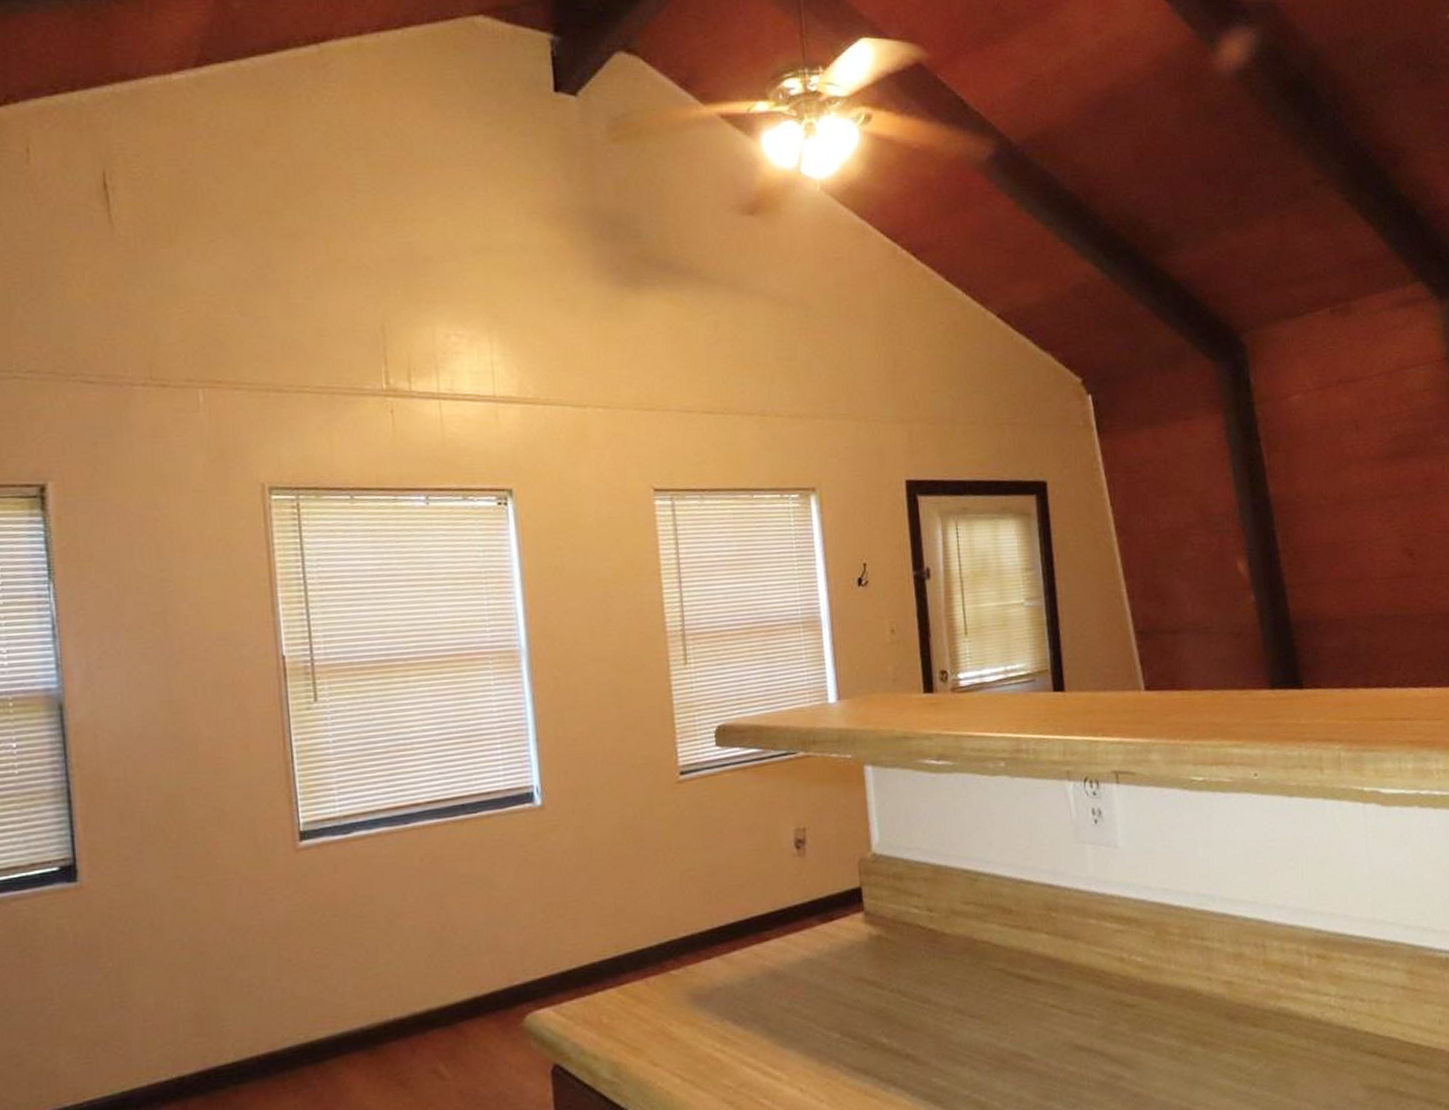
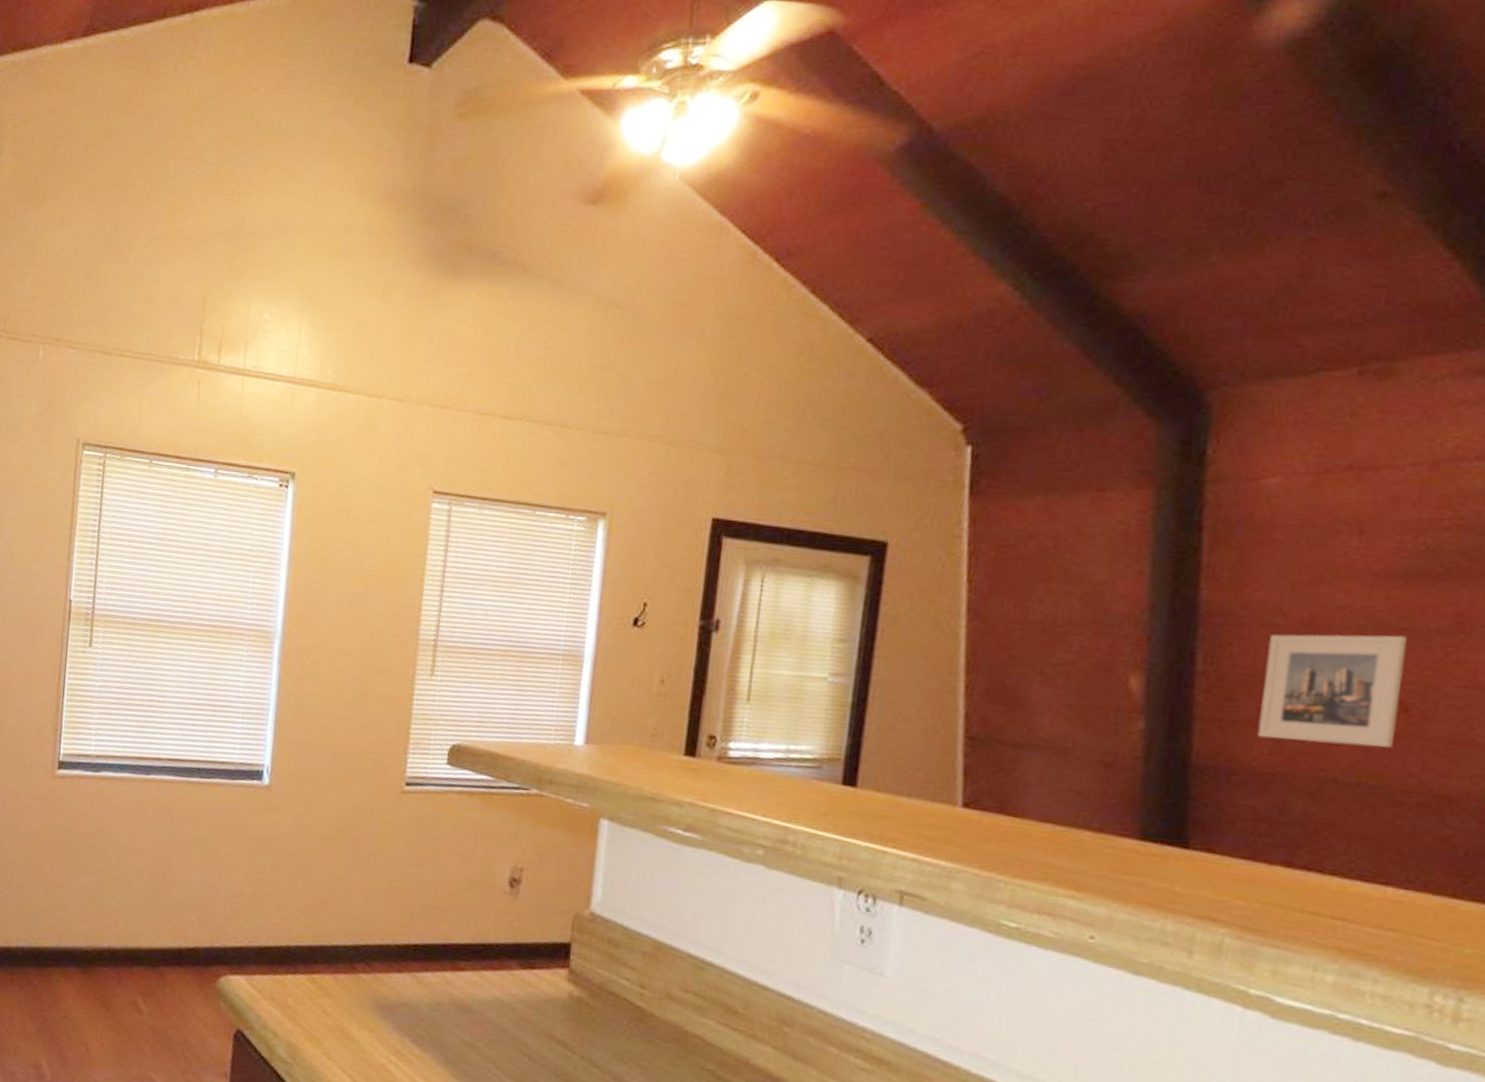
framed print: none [1319,500,1409,593] -> present [1257,634,1408,748]

